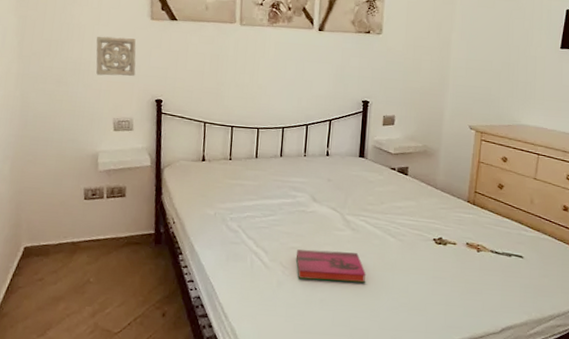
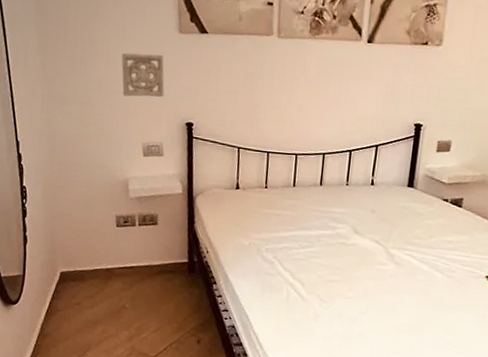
hardback book: present [296,249,367,283] -> none [334,282,410,319]

